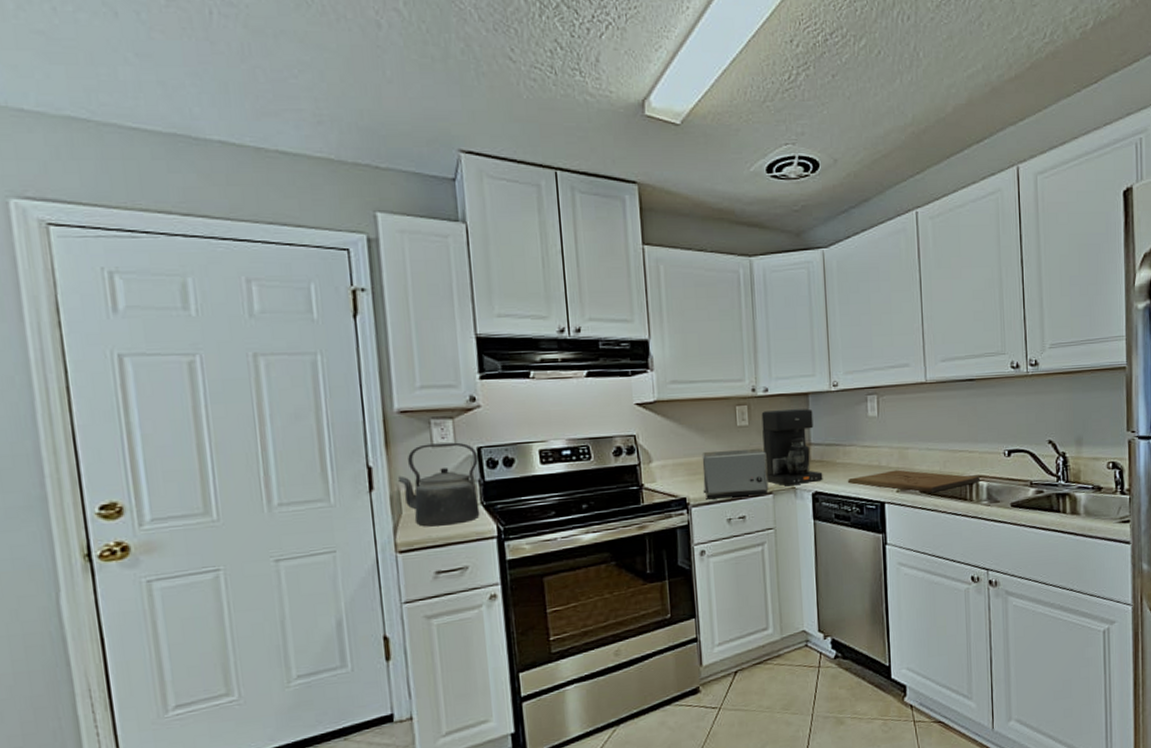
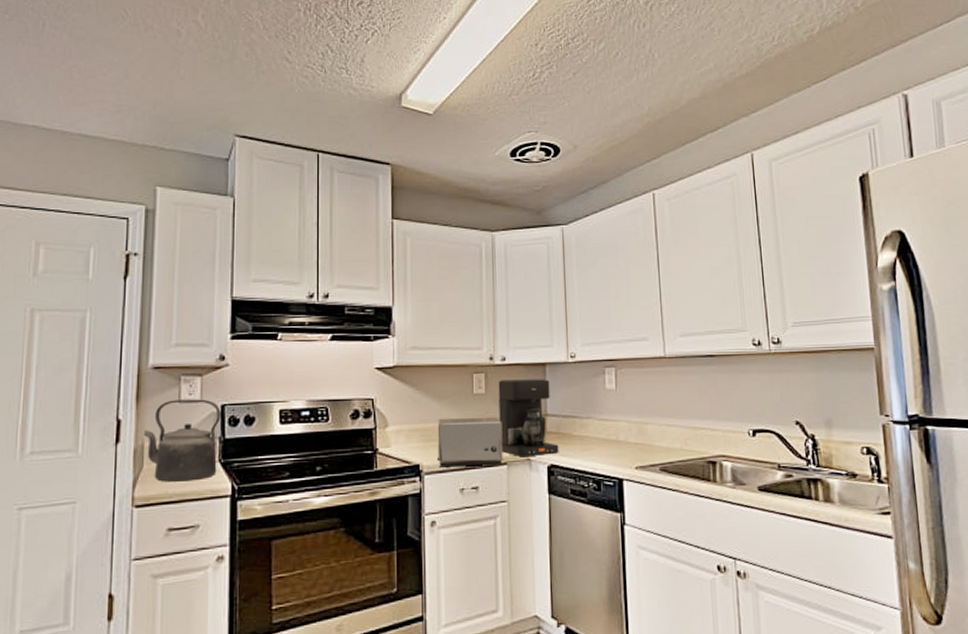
cutting board: present [848,469,981,493] -> none [585,445,725,472]

